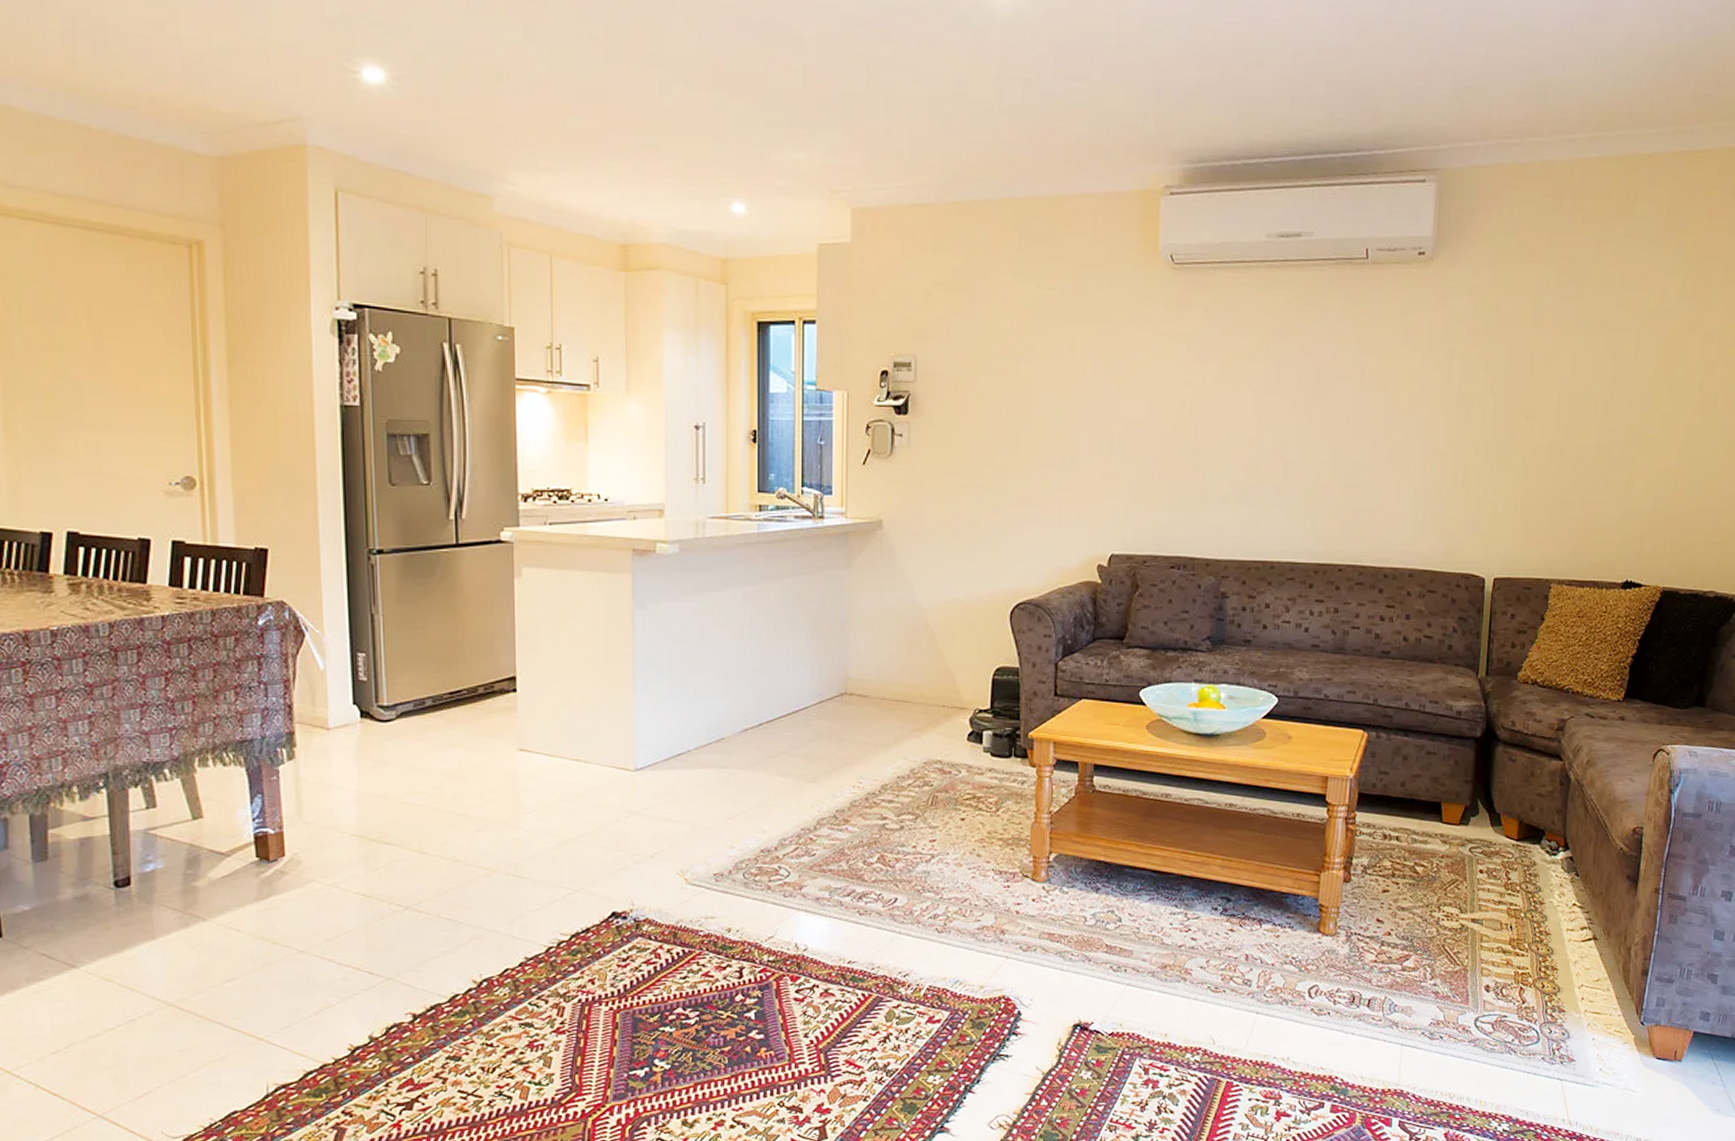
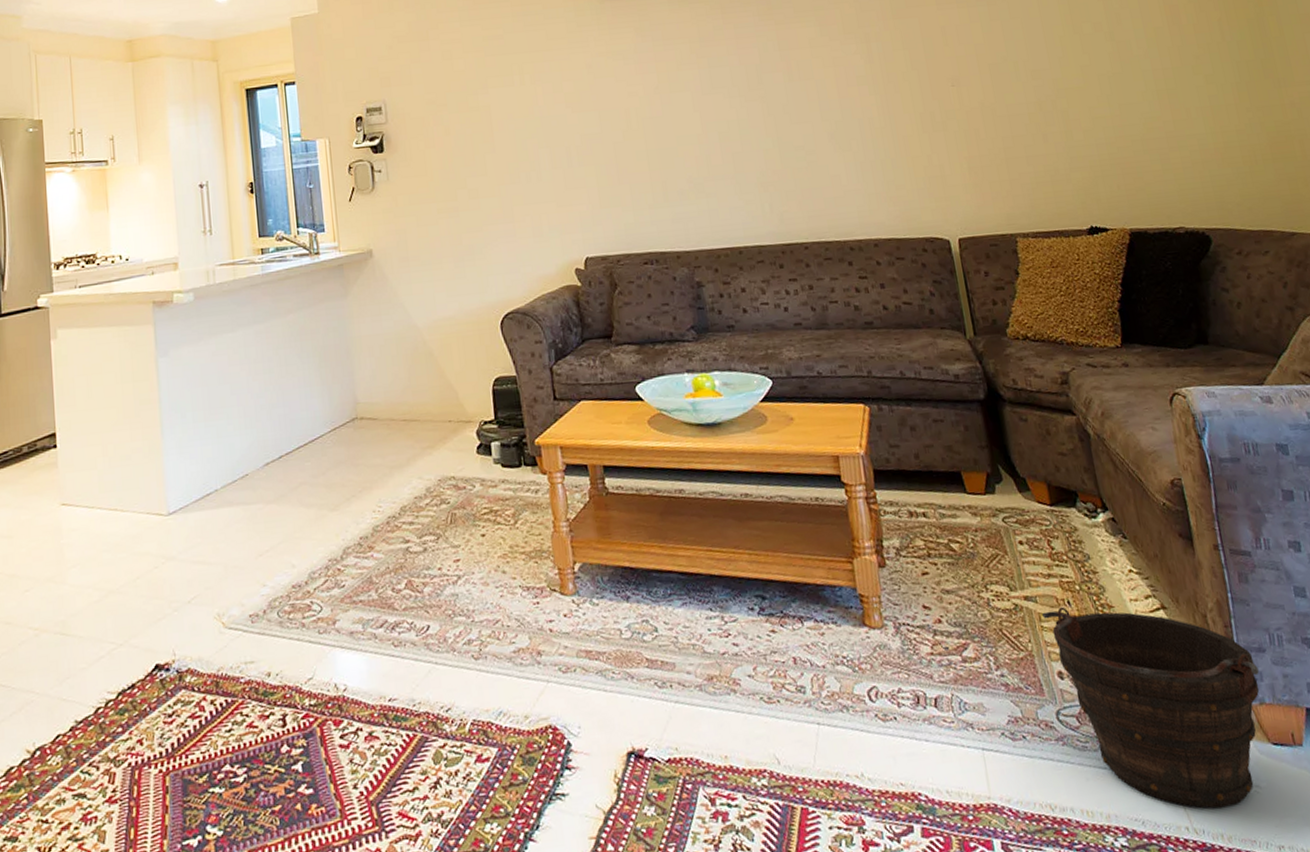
bucket: none [1485,930,1663,1106] -> present [1042,606,1260,809]

